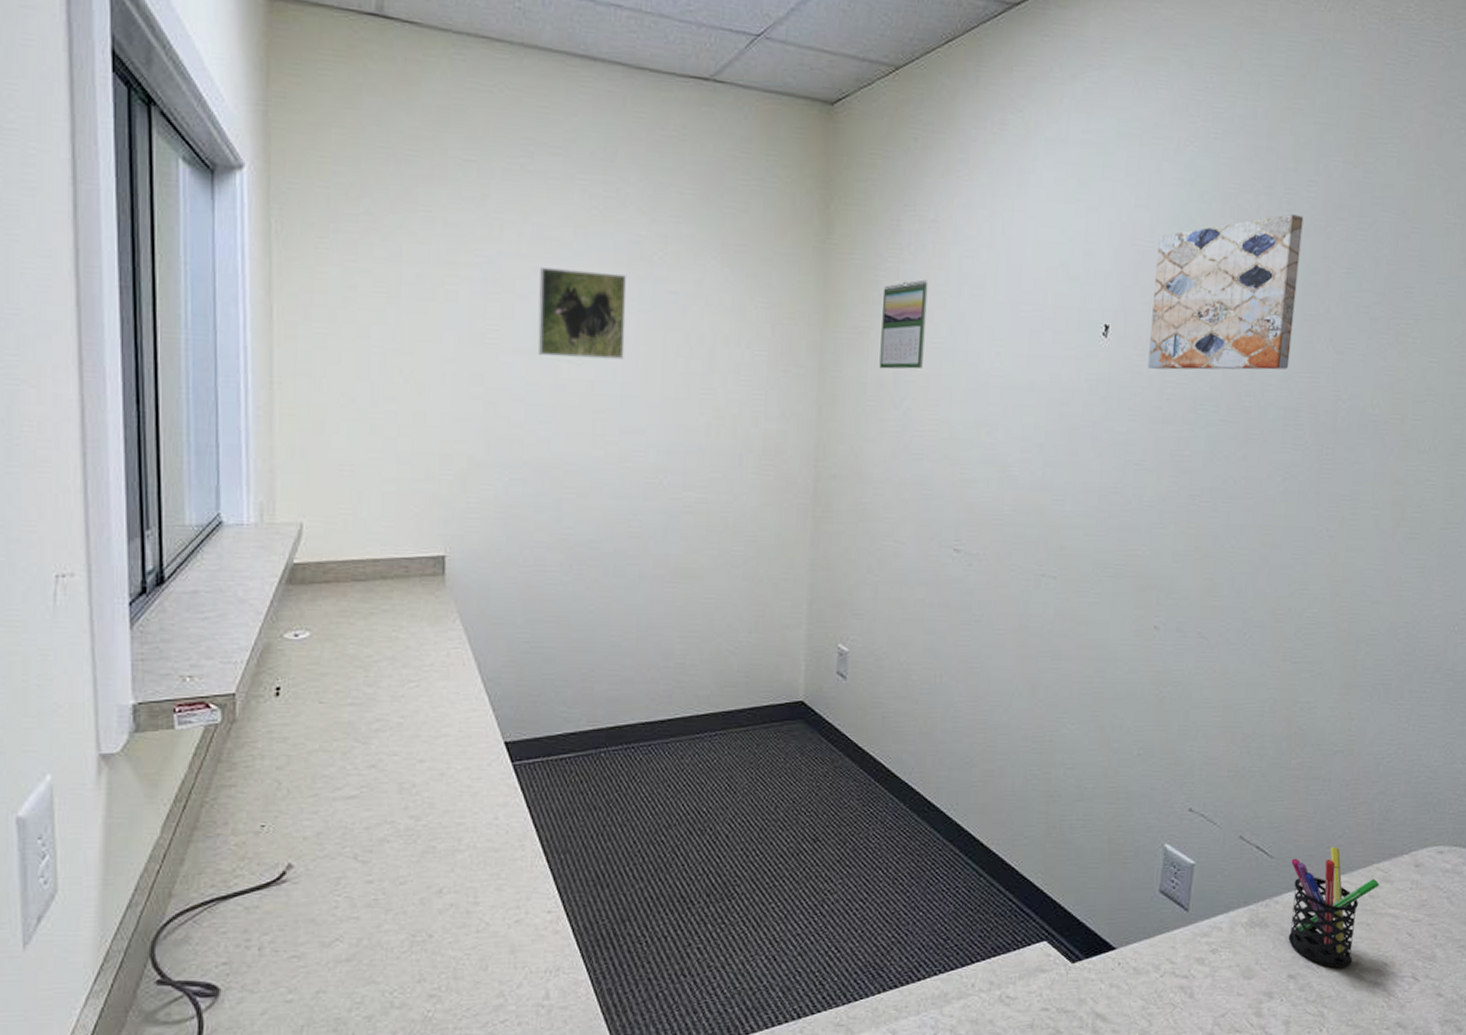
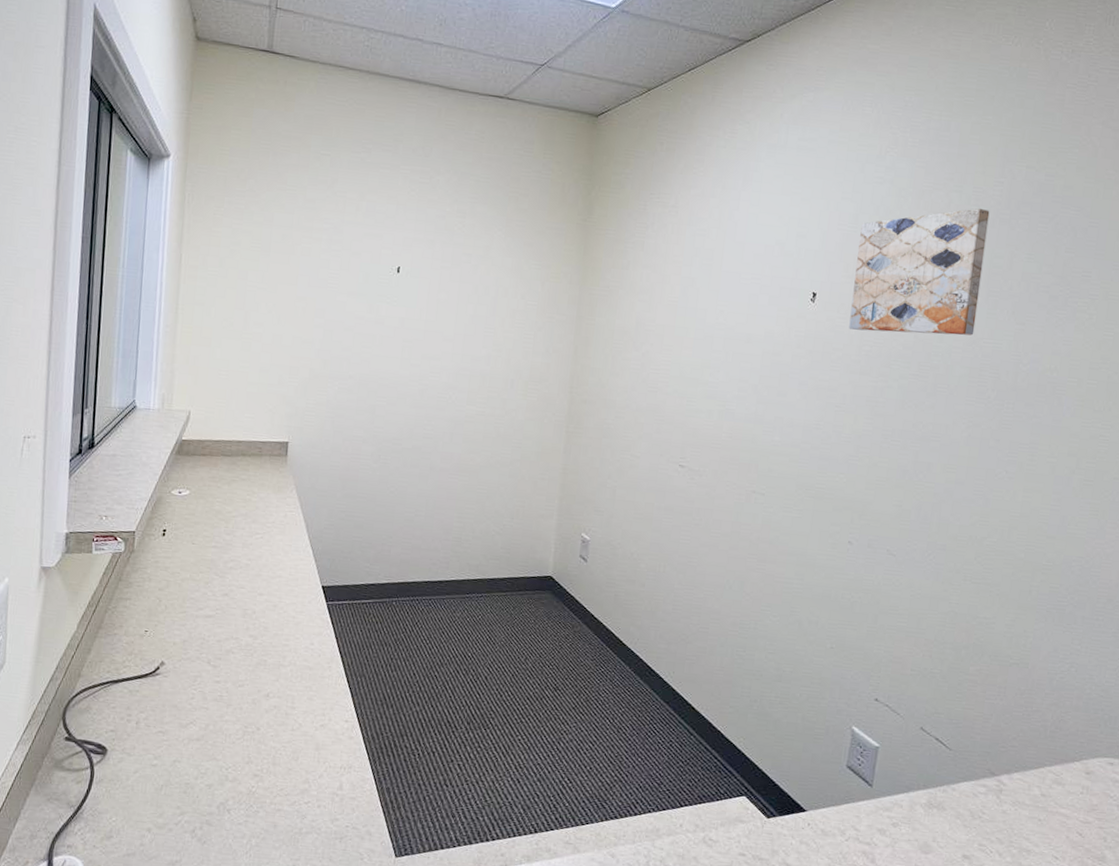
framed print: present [537,267,626,360] -> none [365,233,433,303]
calendar: present [879,279,928,369] -> none [625,251,667,321]
pen holder: present [1288,846,1380,968] -> none [964,746,1052,855]

